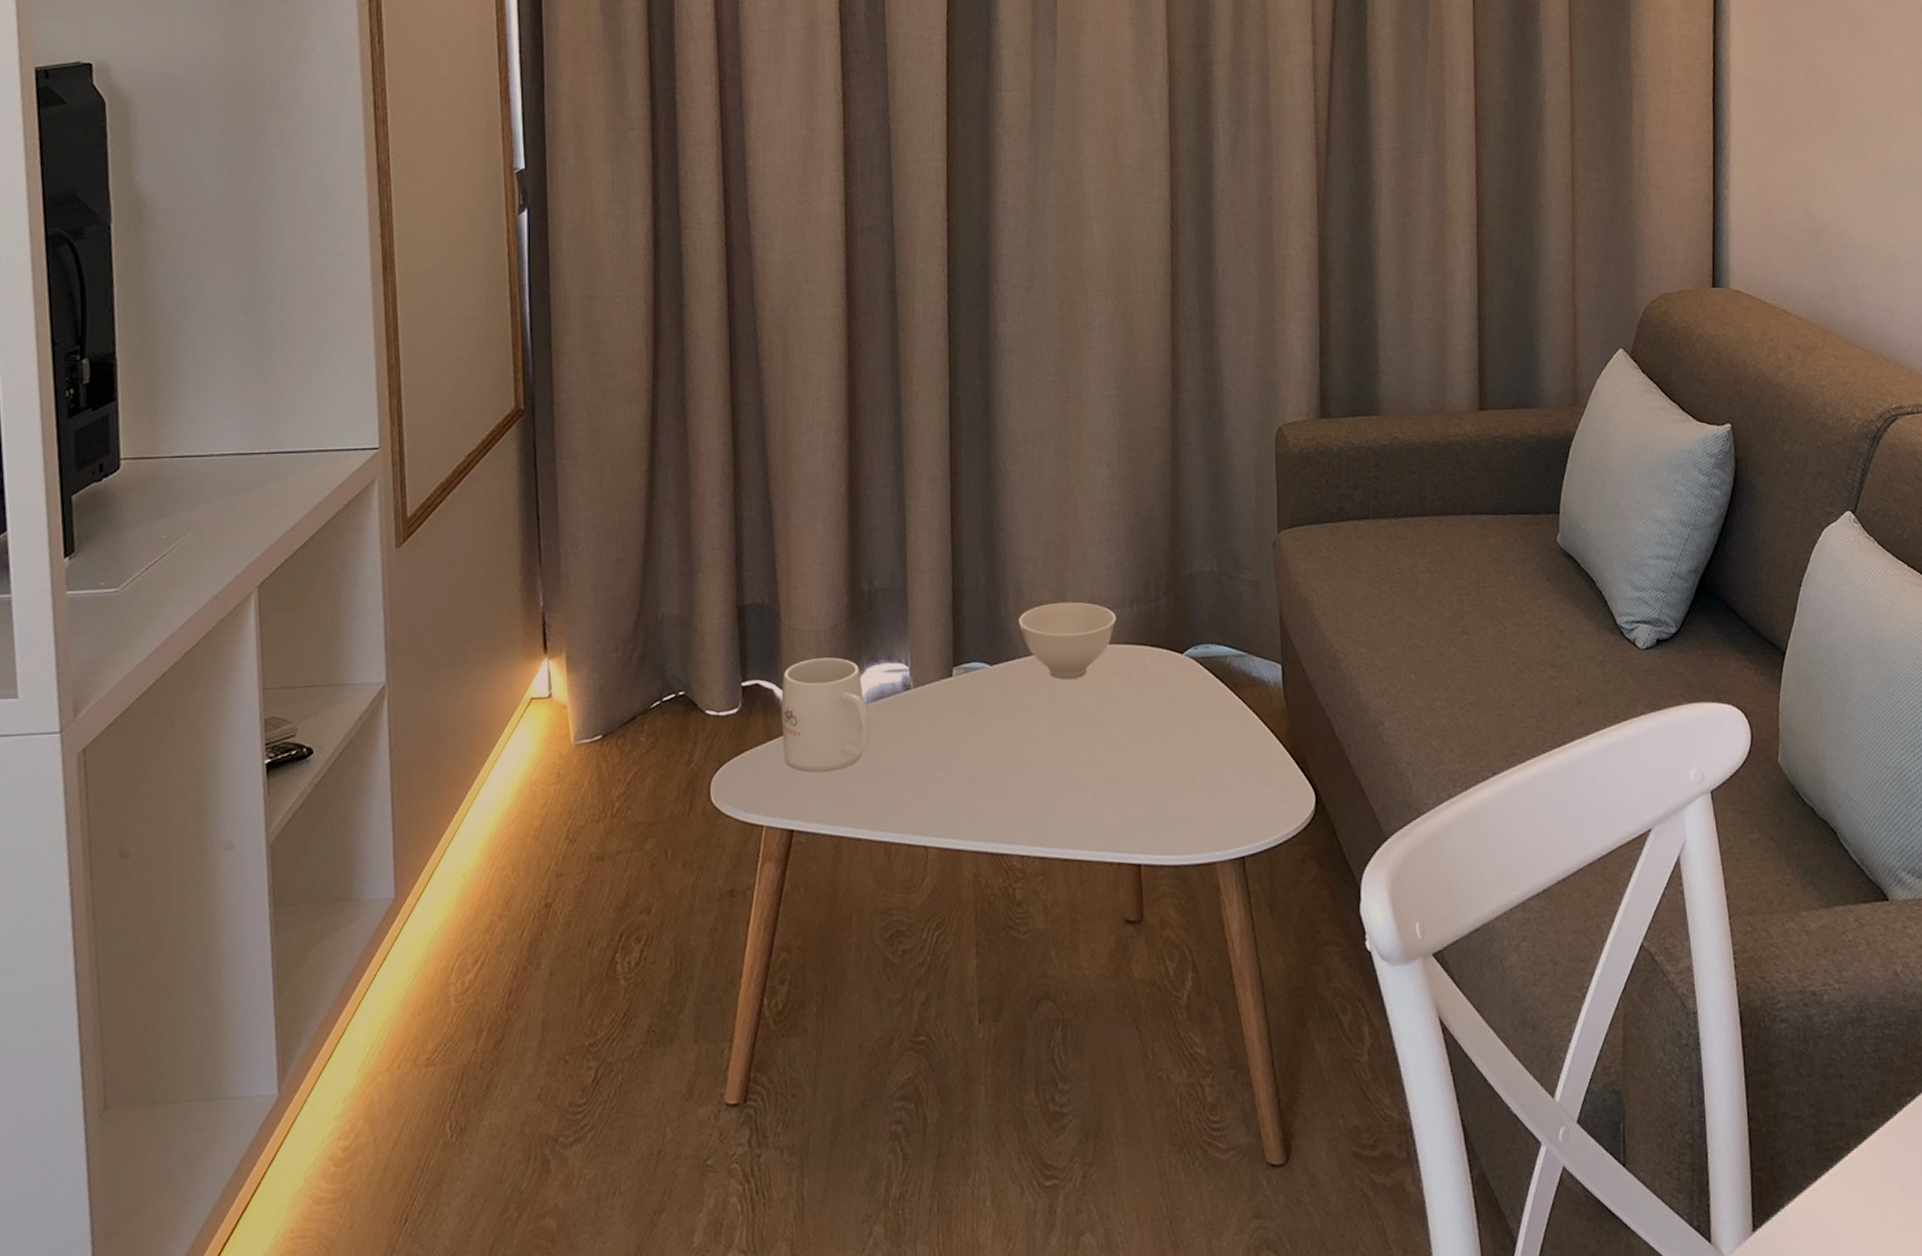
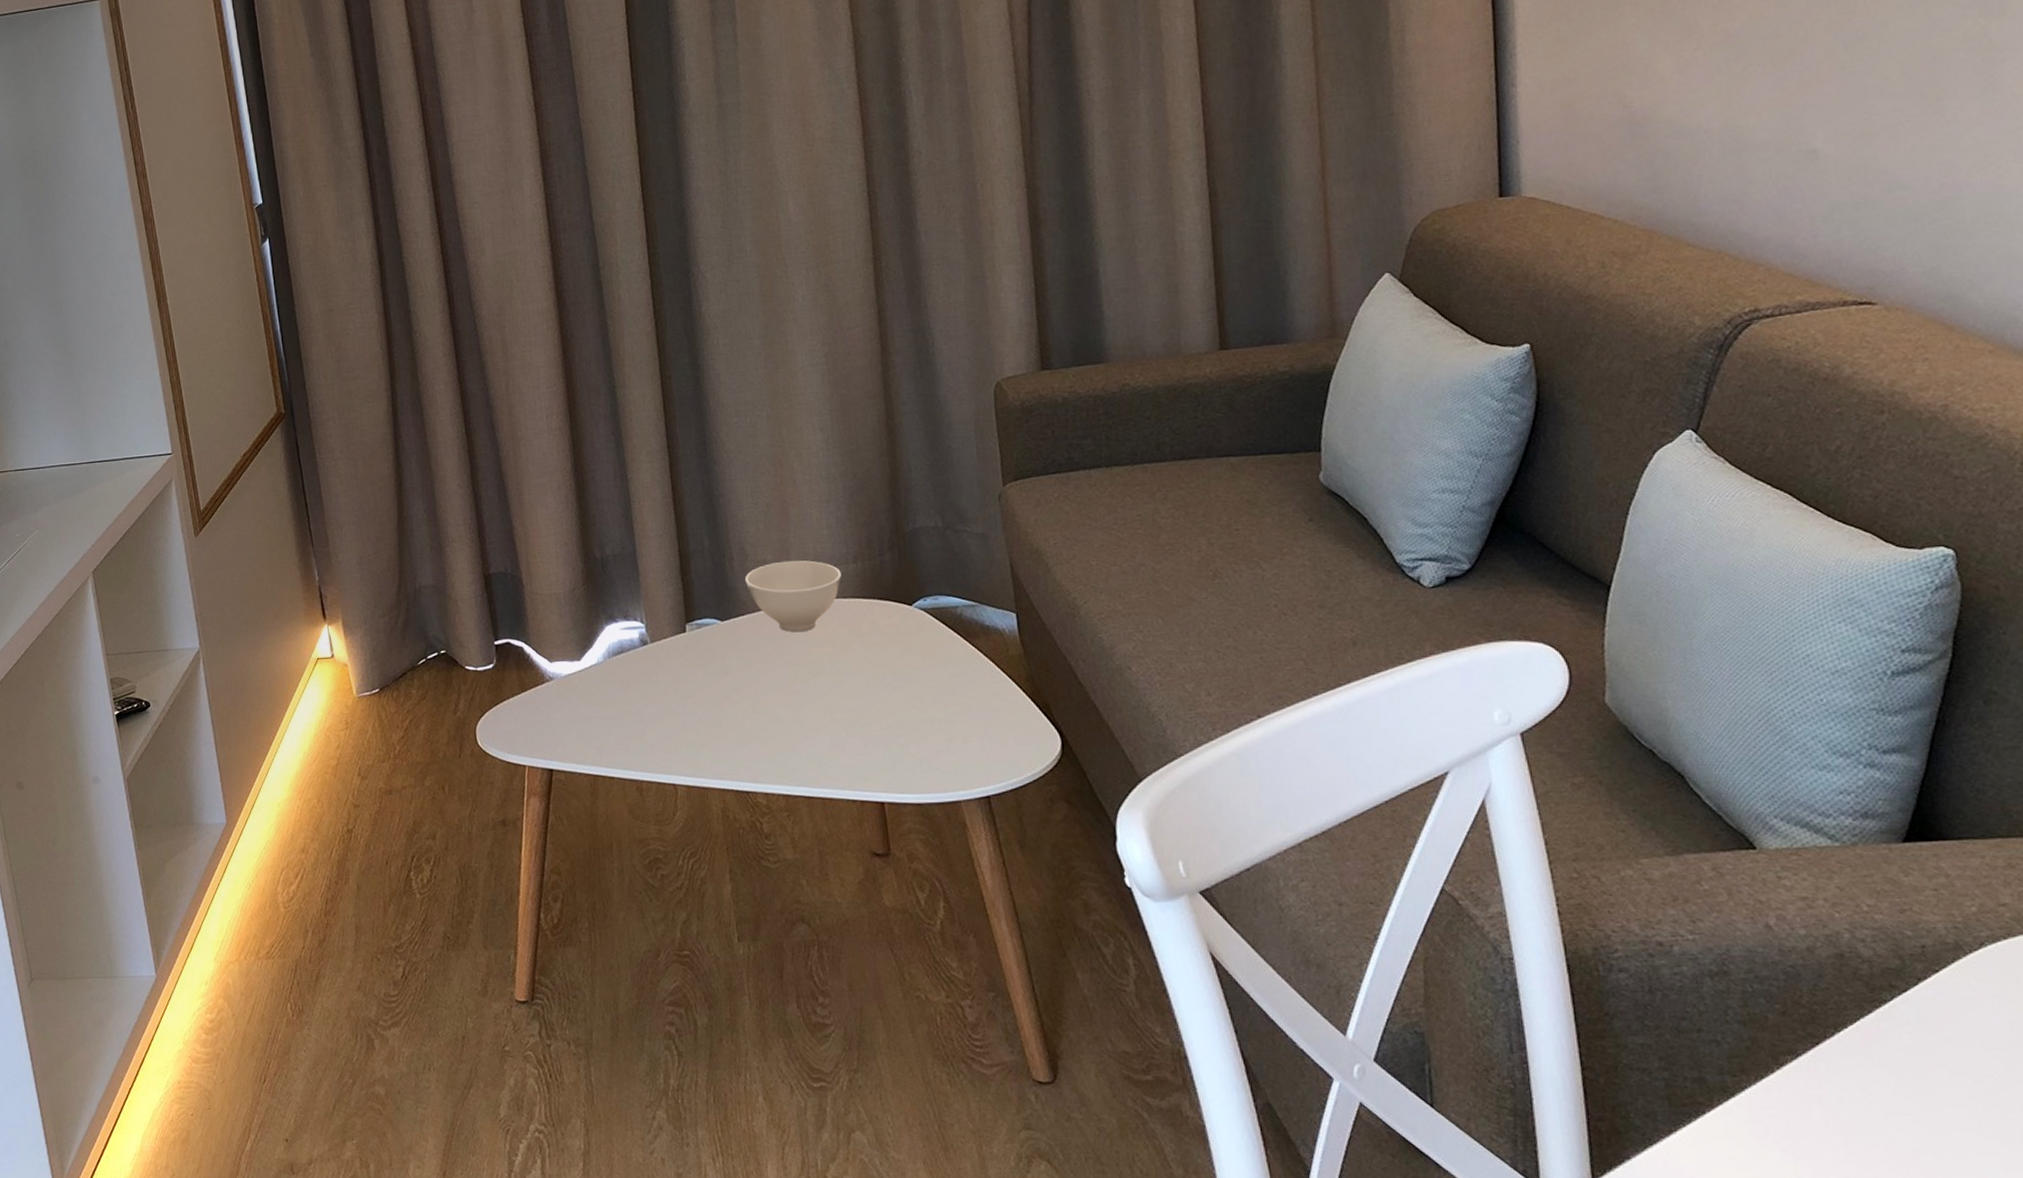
mug: present [781,657,871,773] -> none [530,617,615,719]

